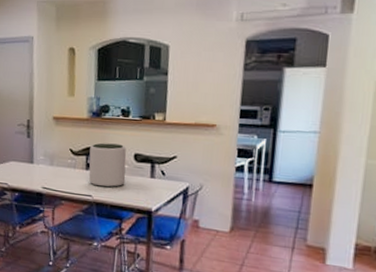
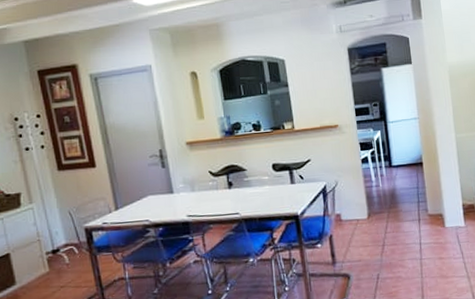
plant pot: present [88,143,127,188] -> none [229,157,269,203]

